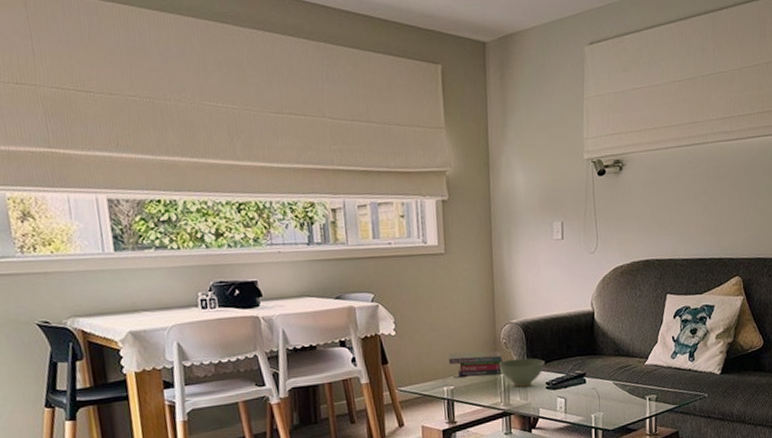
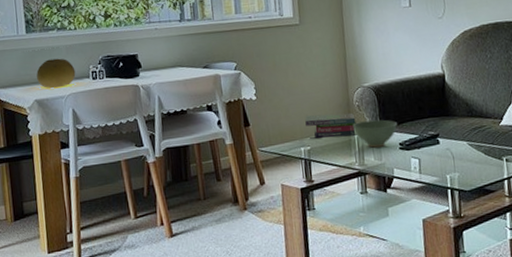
fruit: none [130,282,181,319] -> present [36,58,76,89]

